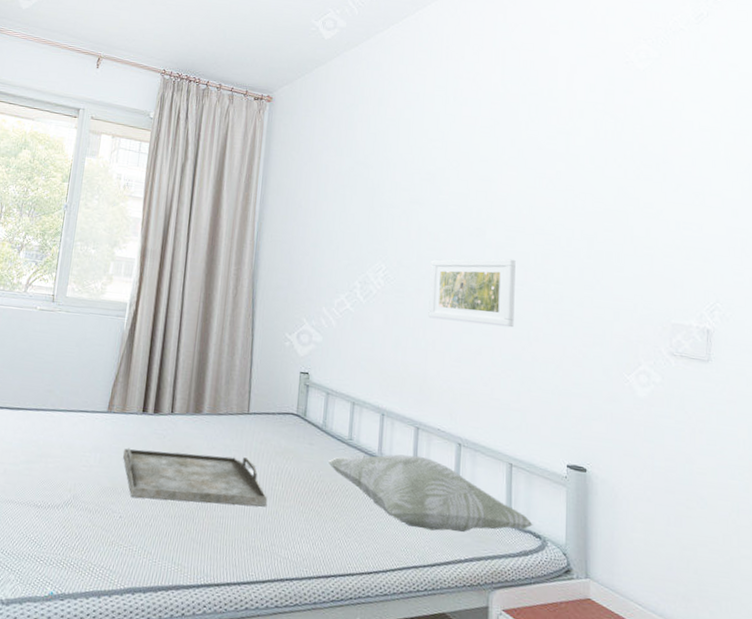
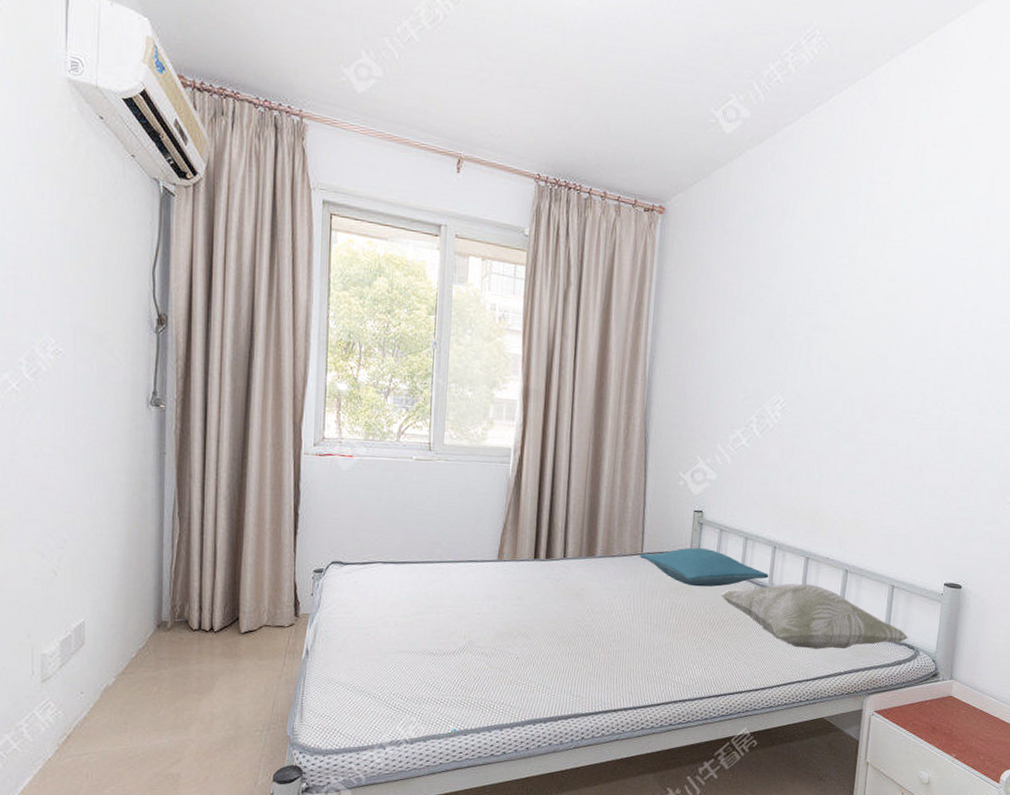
serving tray: present [122,448,268,507] -> none [516,594,662,640]
pillow: none [246,410,378,453] -> present [640,548,769,587]
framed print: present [428,258,516,328] -> none [824,386,915,457]

